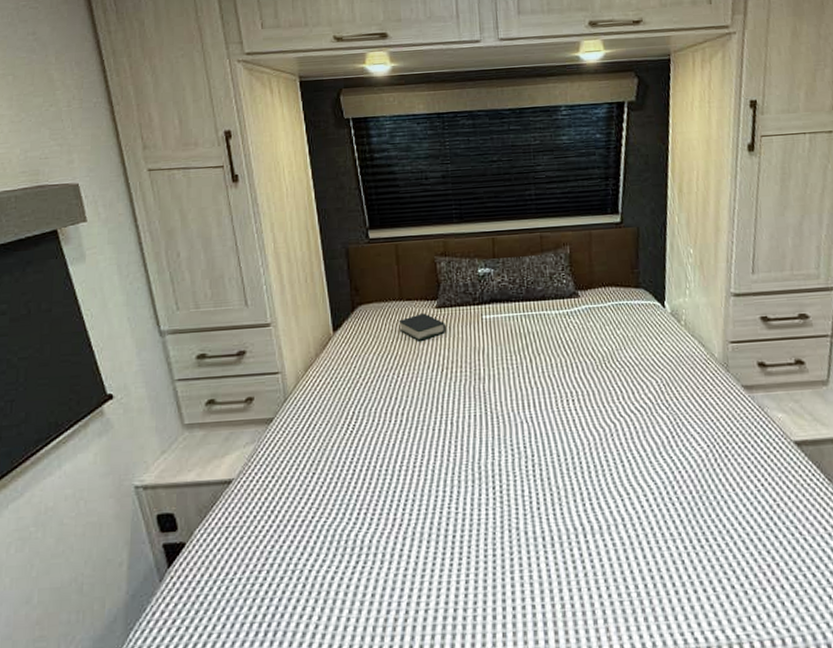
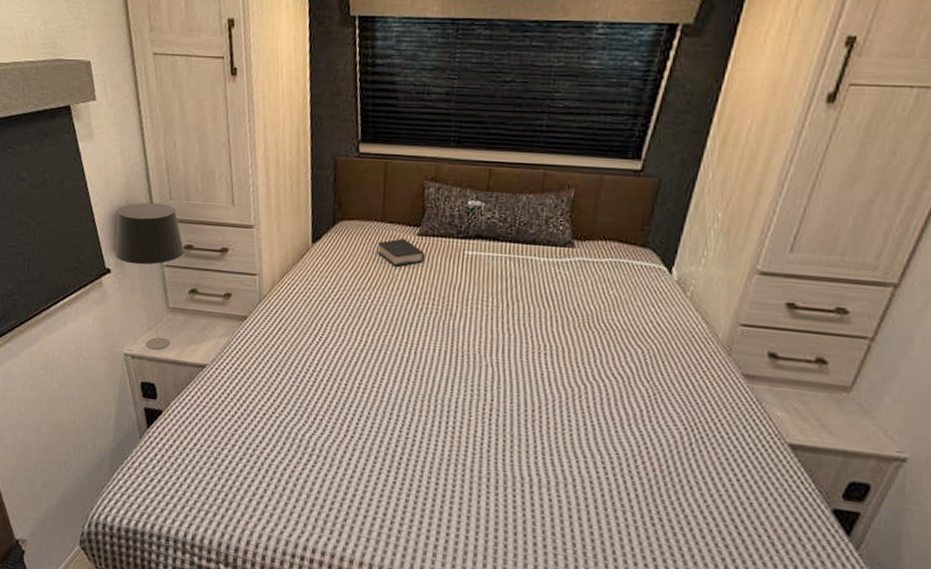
table lamp: none [117,315,197,474] -> present [115,202,185,350]

